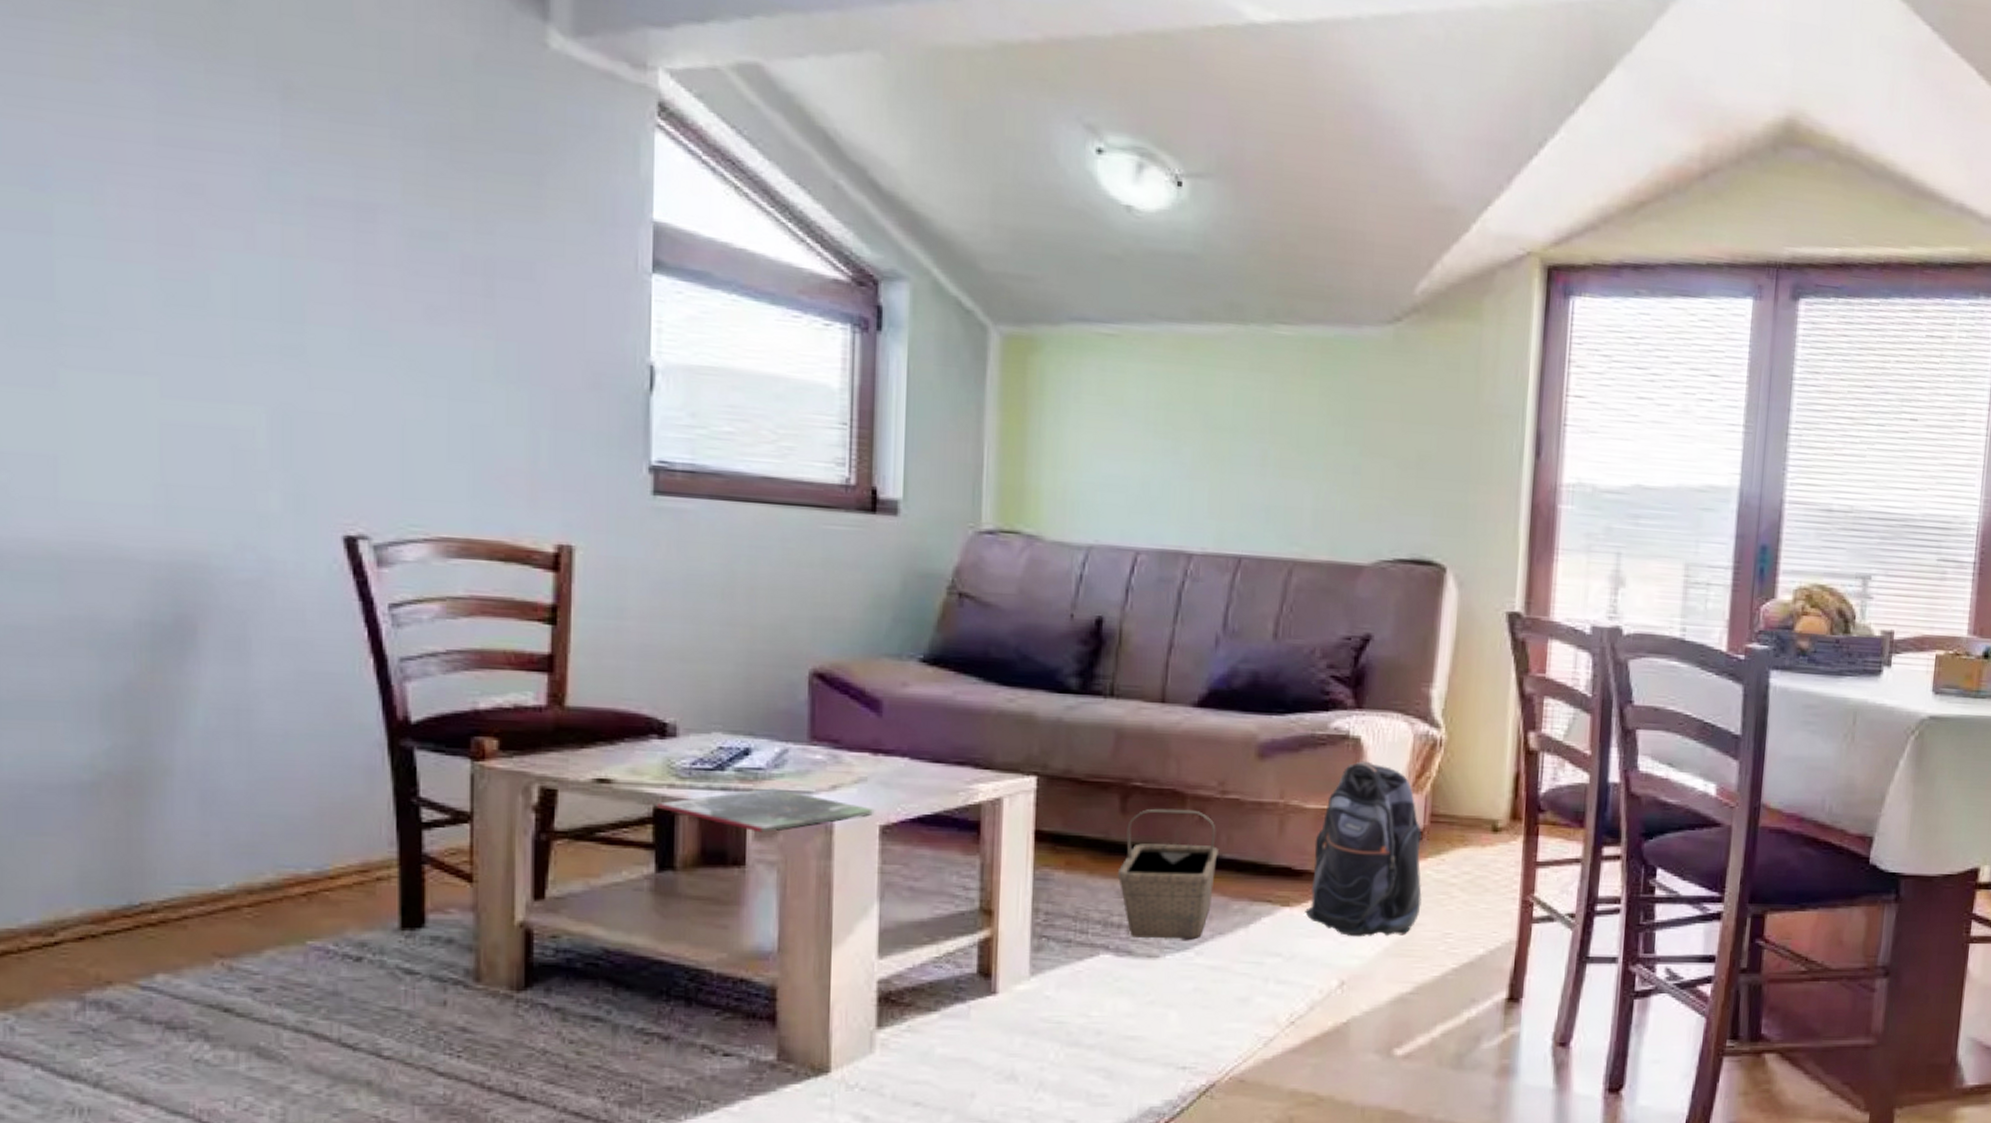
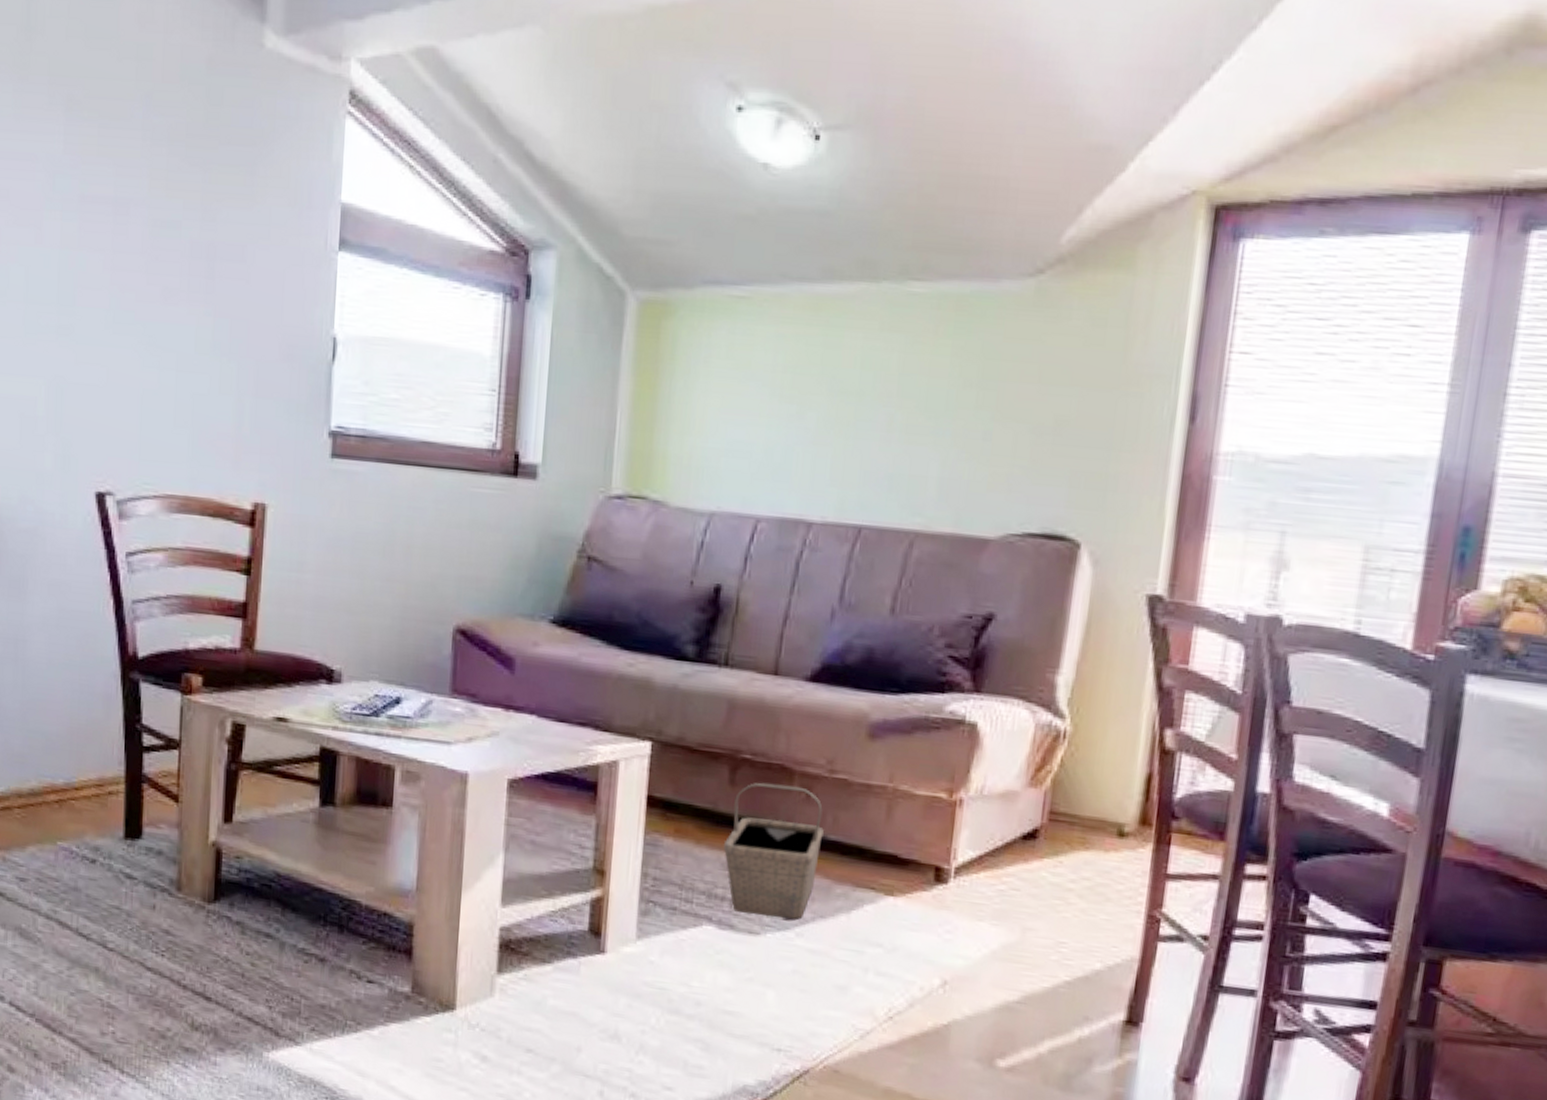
magazine: present [656,788,875,833] -> none [322,736,504,778]
backpack: present [1305,761,1422,937] -> none [909,748,1038,939]

